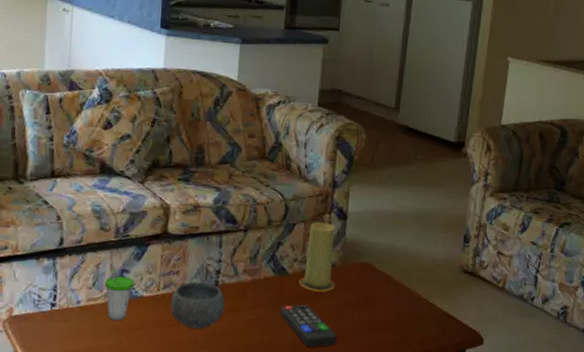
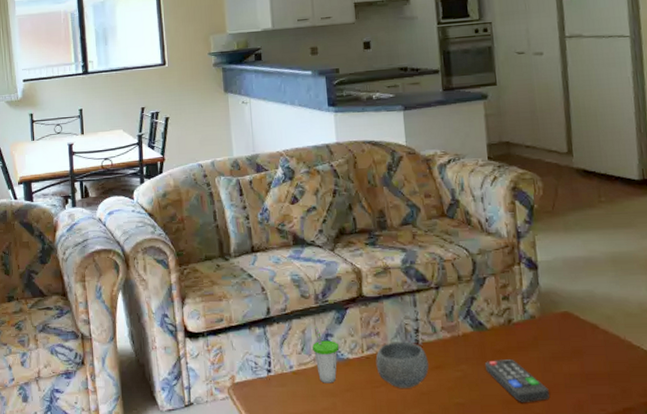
candle: present [298,222,336,292] -> none [499,274,538,345]

